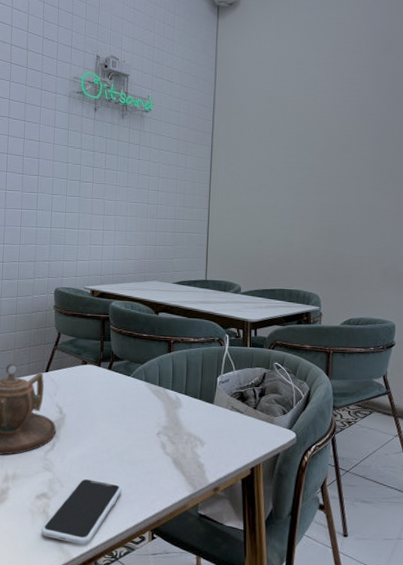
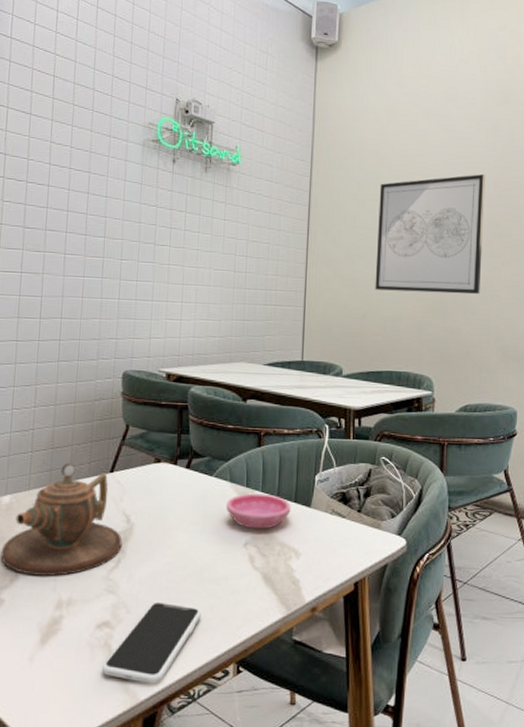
saucer: none [141,391,197,422] -> present [225,493,291,529]
wall art: none [269,115,369,222] -> present [375,174,485,294]

